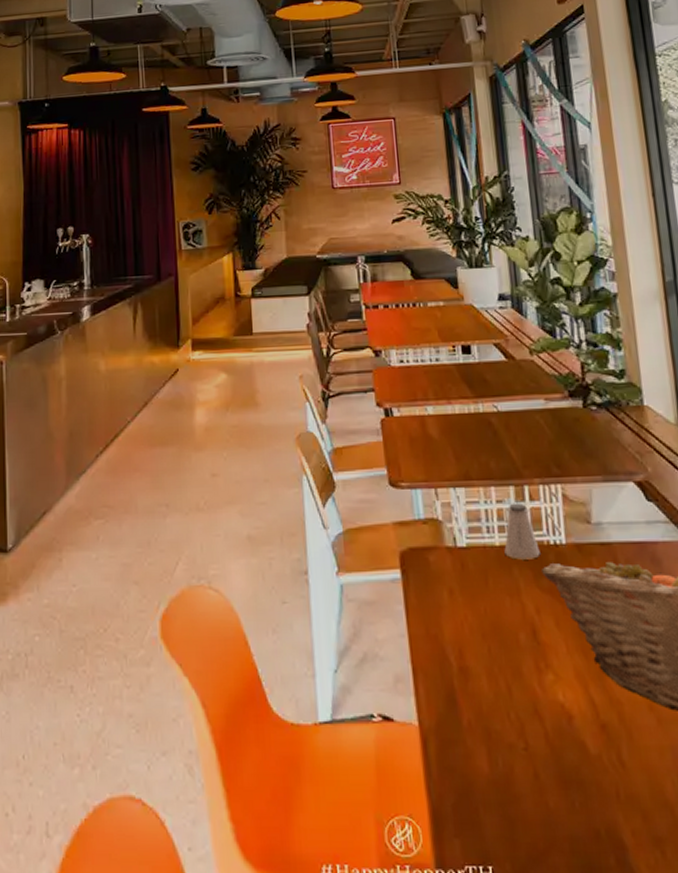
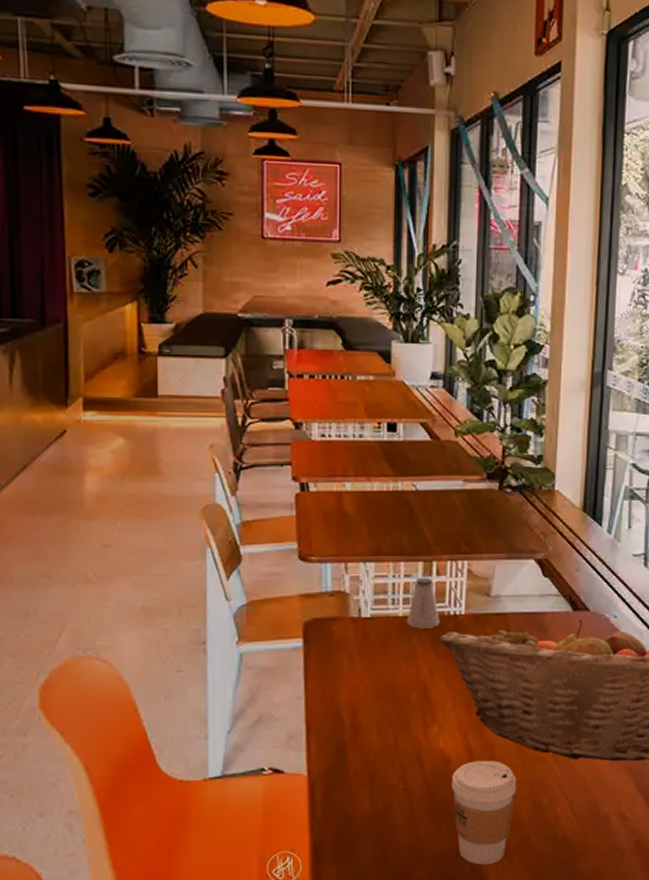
coffee cup: none [577,718,657,856] -> present [452,760,517,865]

